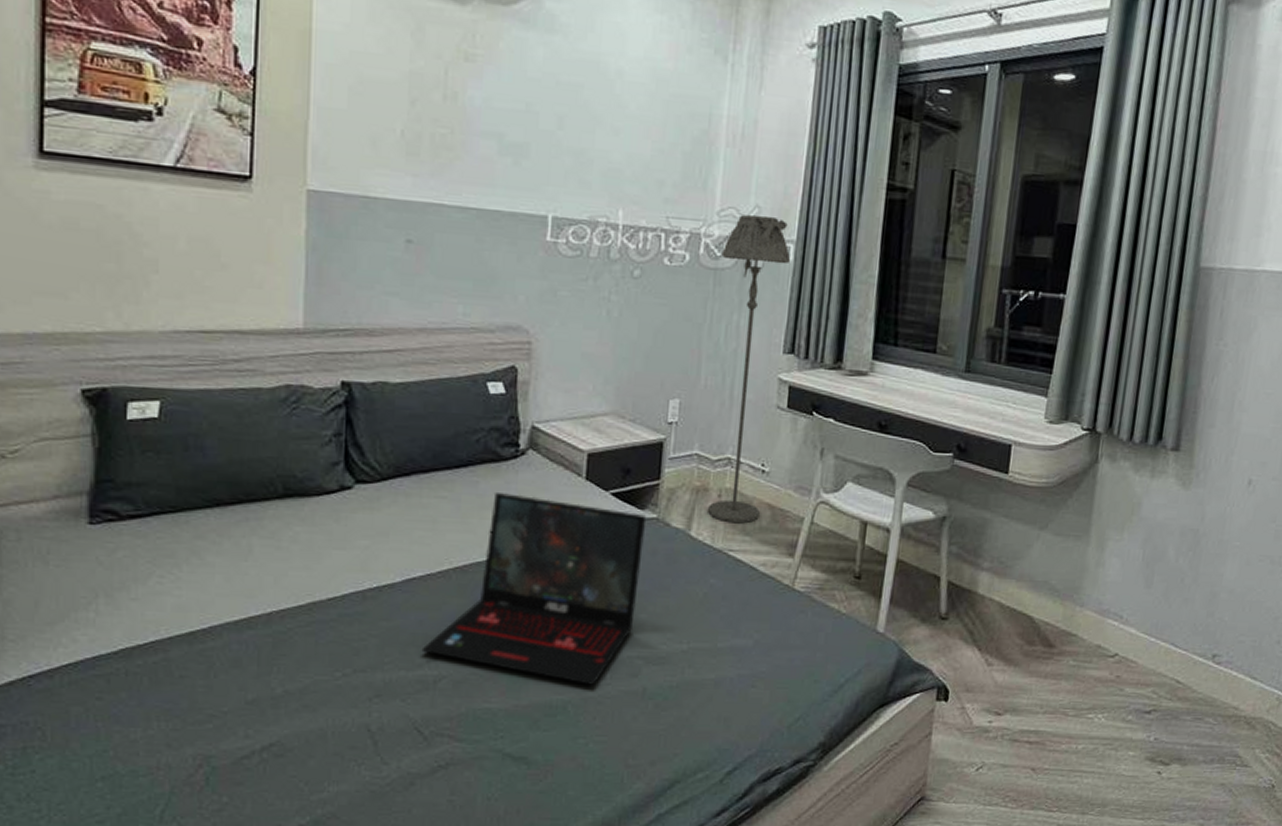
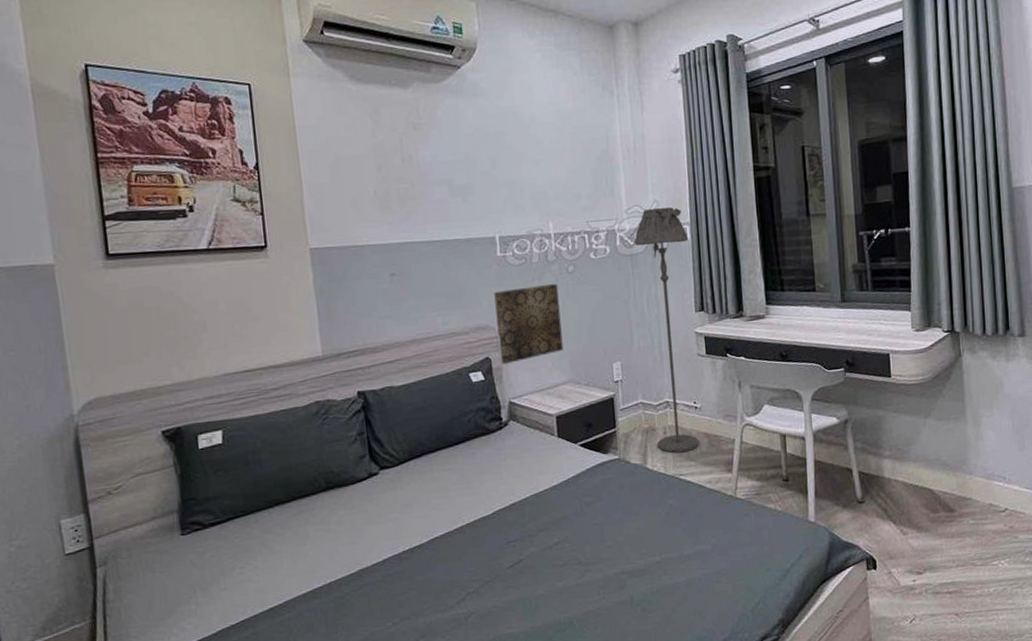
laptop: present [421,491,647,685] -> none [451,457,615,602]
wall art: none [529,285,616,379] -> present [494,283,563,364]

